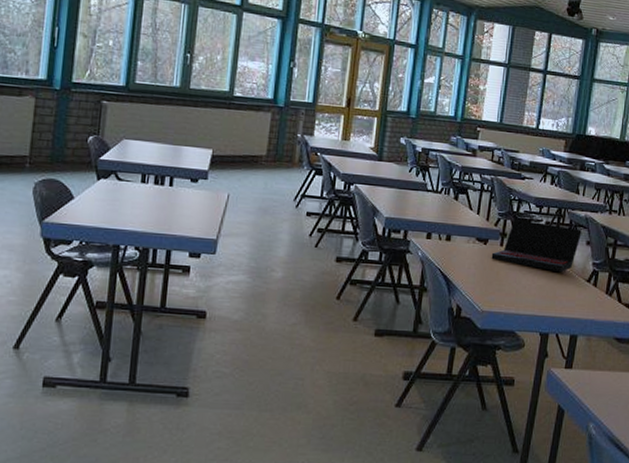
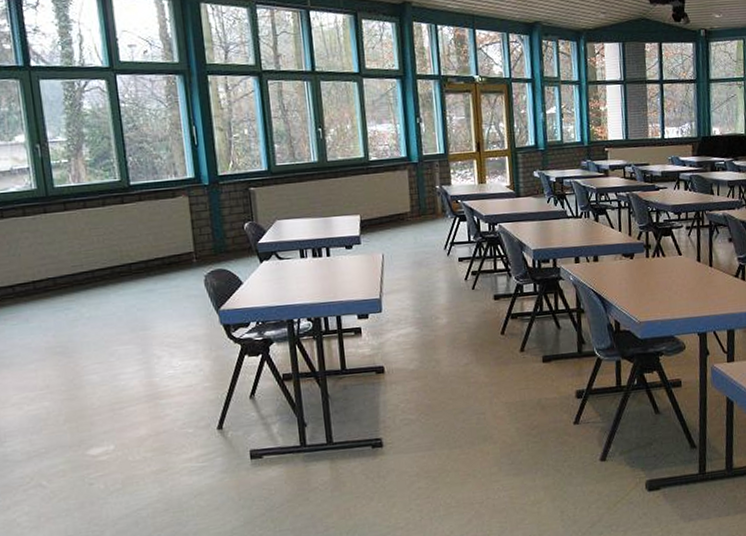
laptop: present [491,219,582,272] -> none [639,228,723,273]

